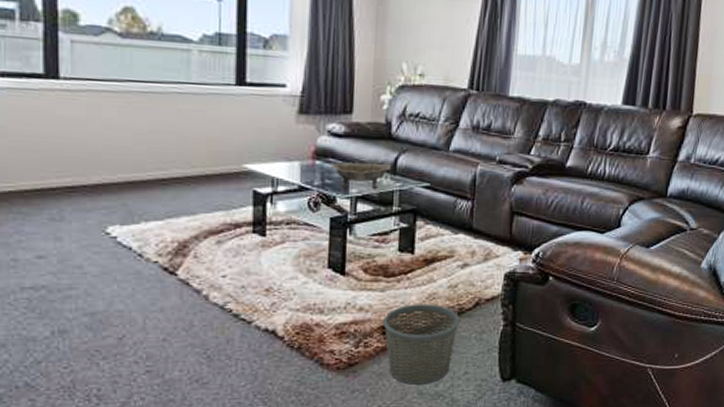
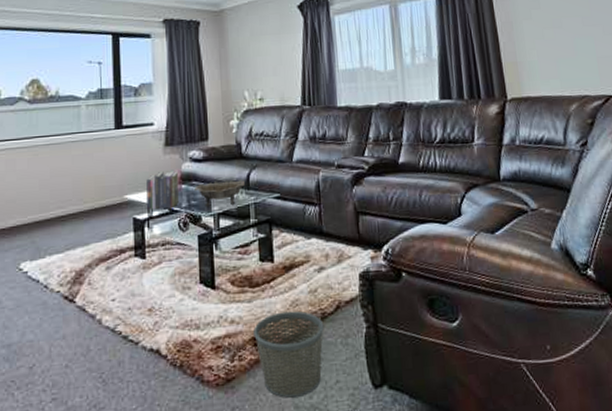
books: none [270,143,313,186] -> present [146,171,179,211]

